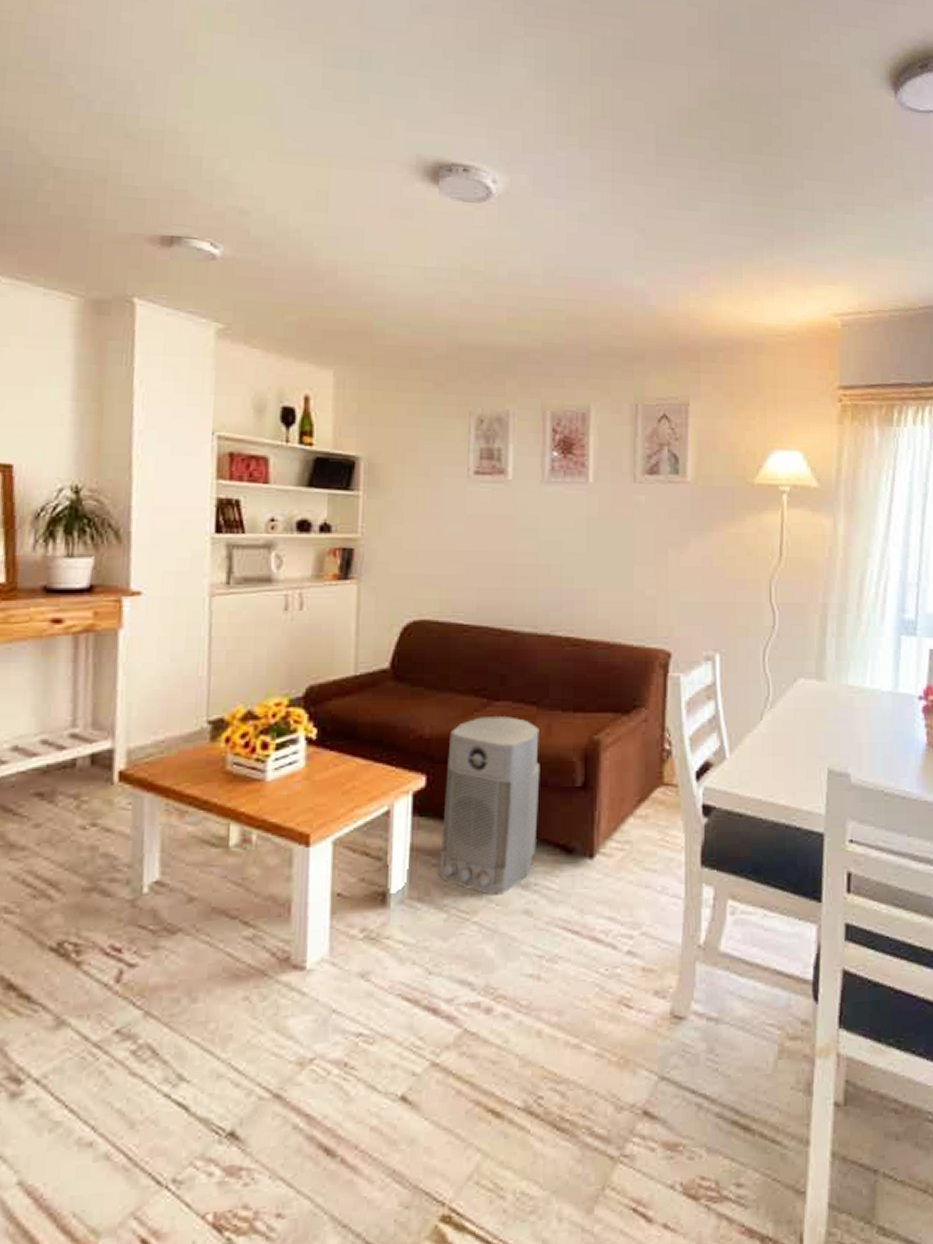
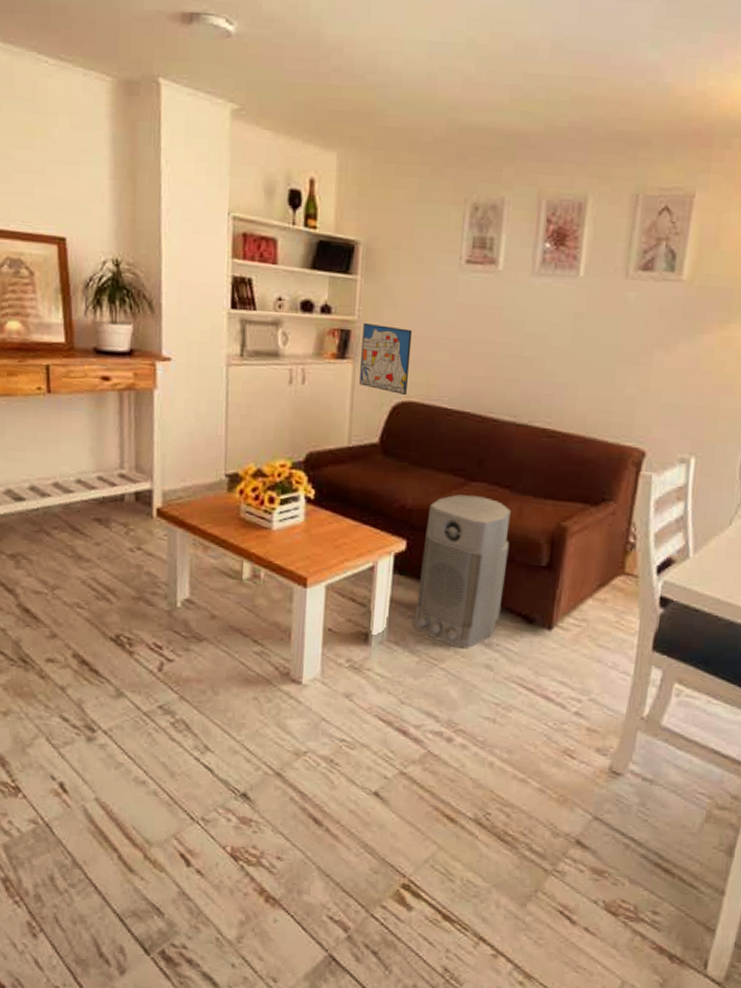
wall art: none [365,539,422,613] -> present [359,322,413,395]

